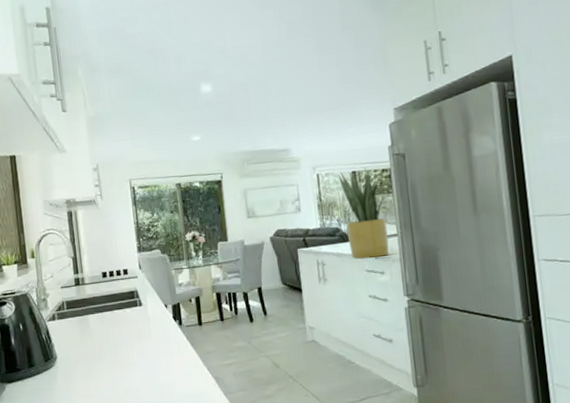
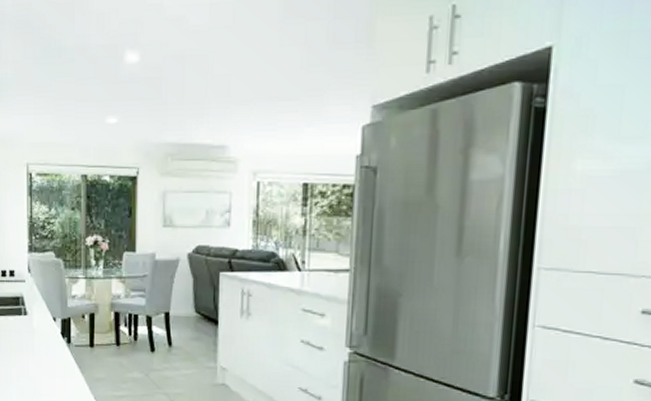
planter: present [337,167,390,259] -> none [283,179,346,296]

